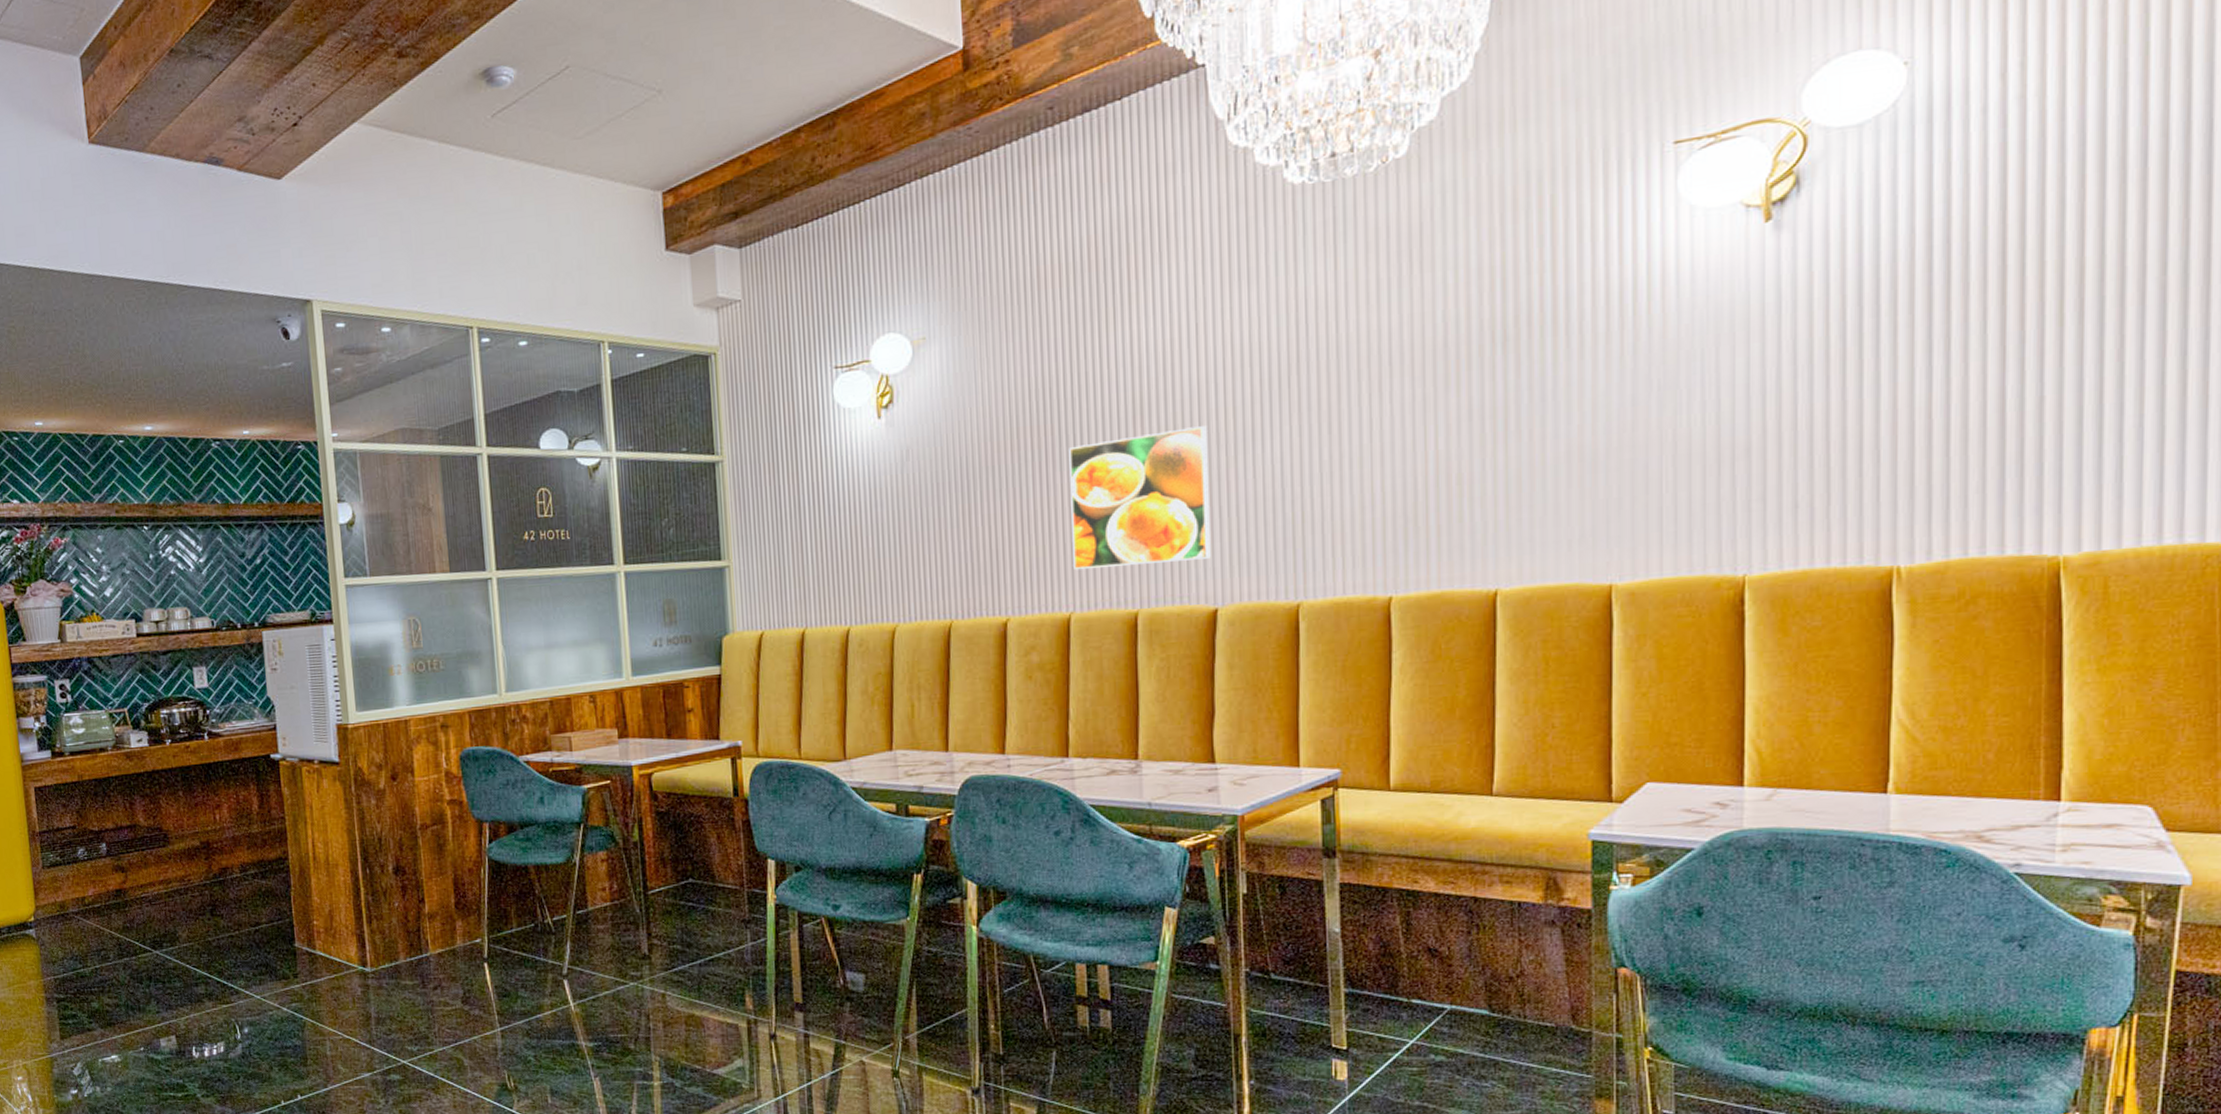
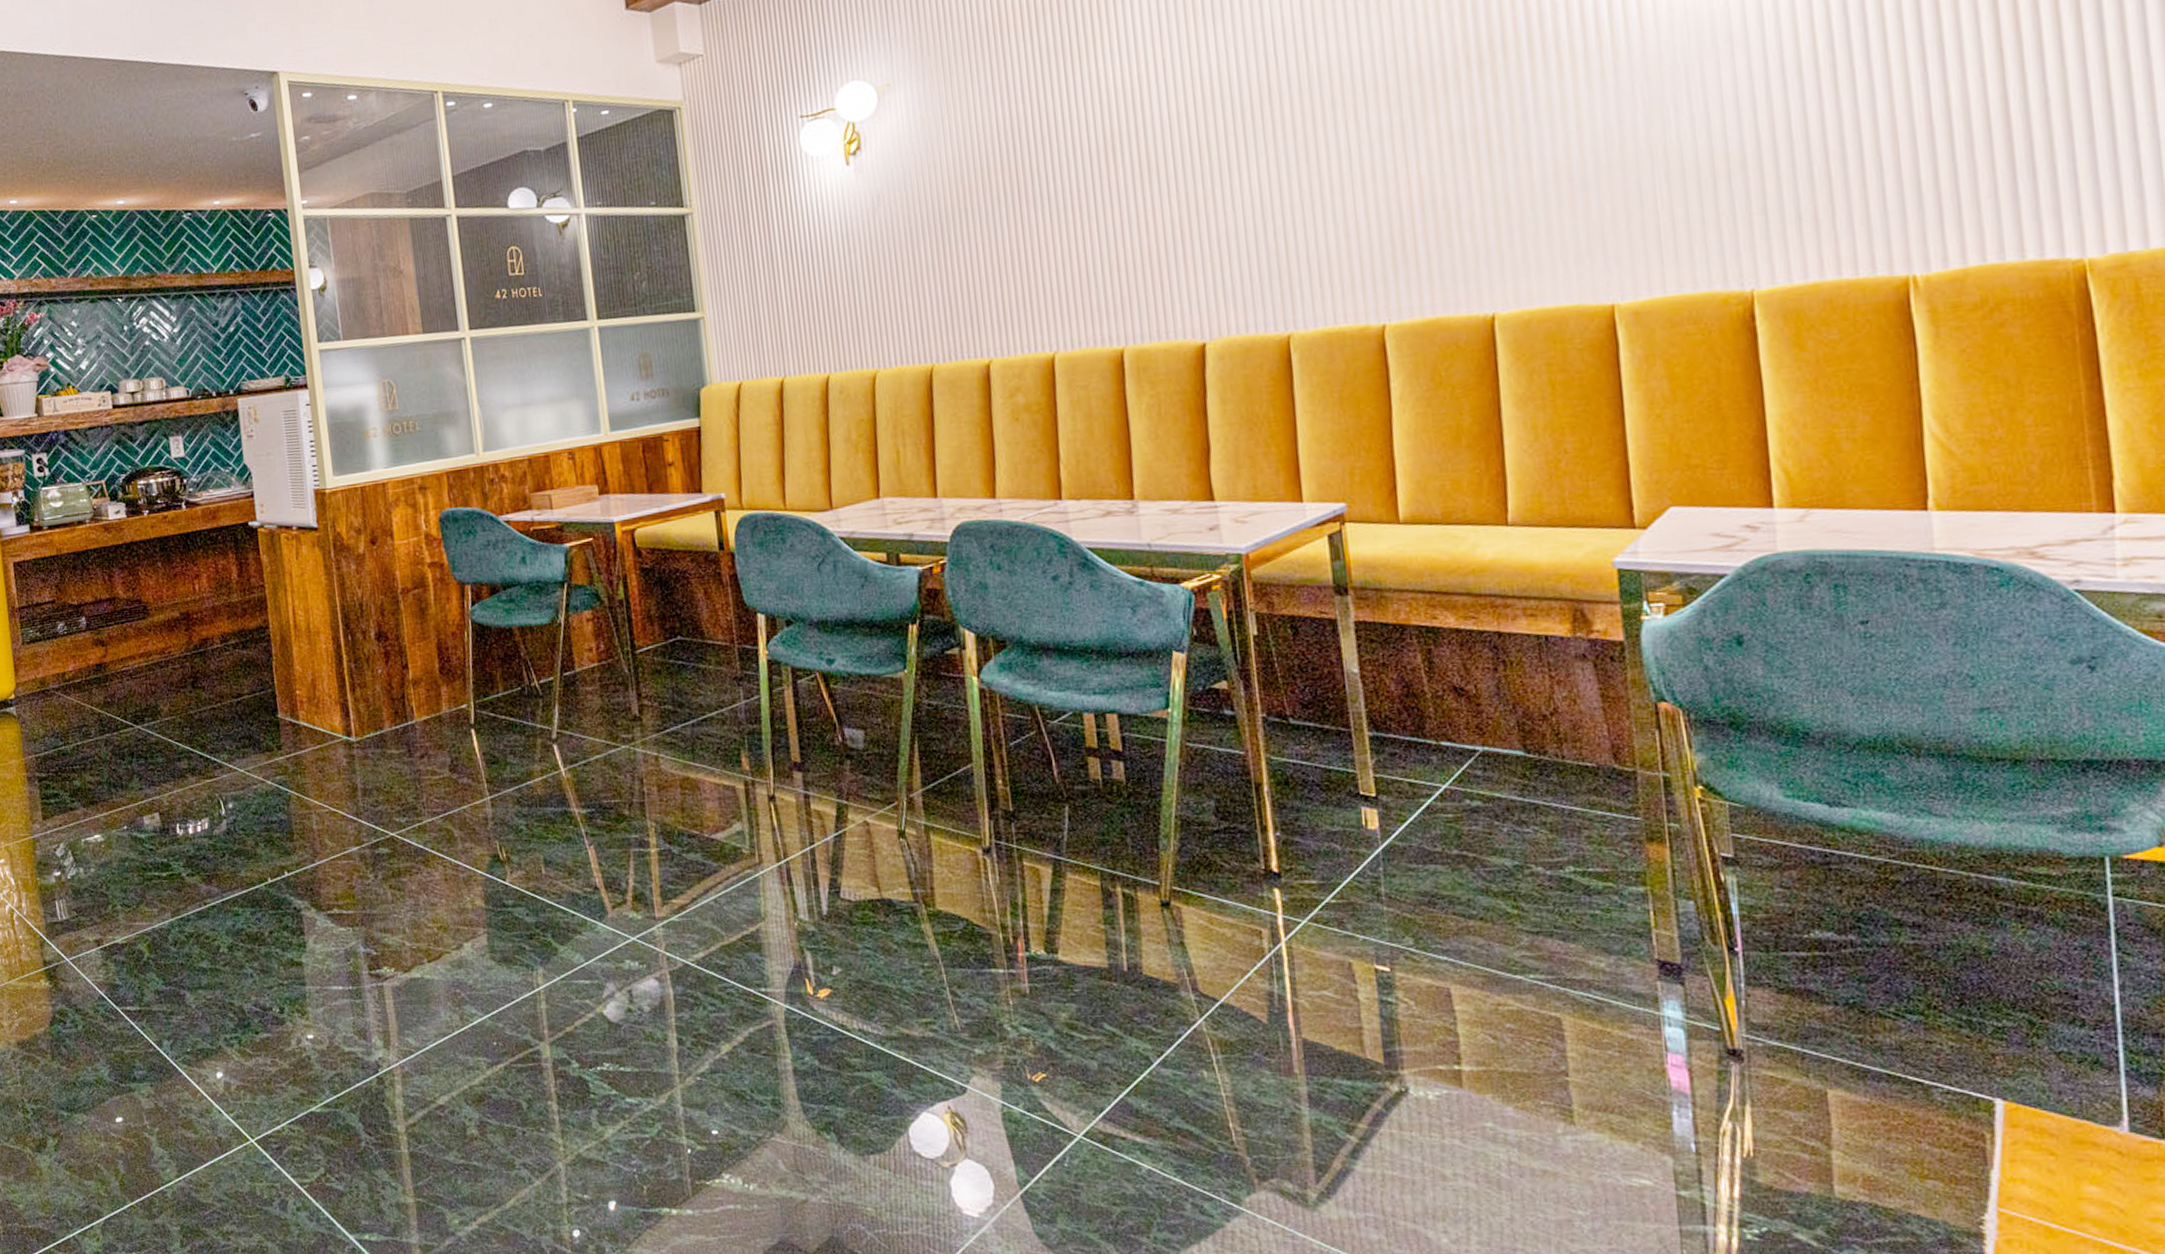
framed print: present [1069,426,1211,571] -> none [1042,160,1195,310]

